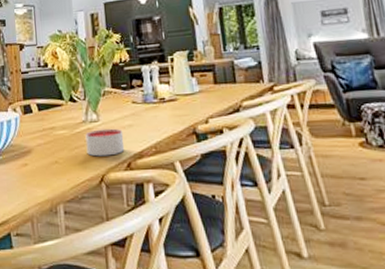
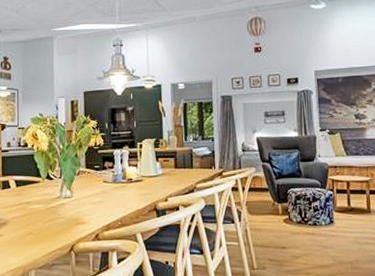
candle: present [85,128,125,157] -> none [59,204,94,229]

